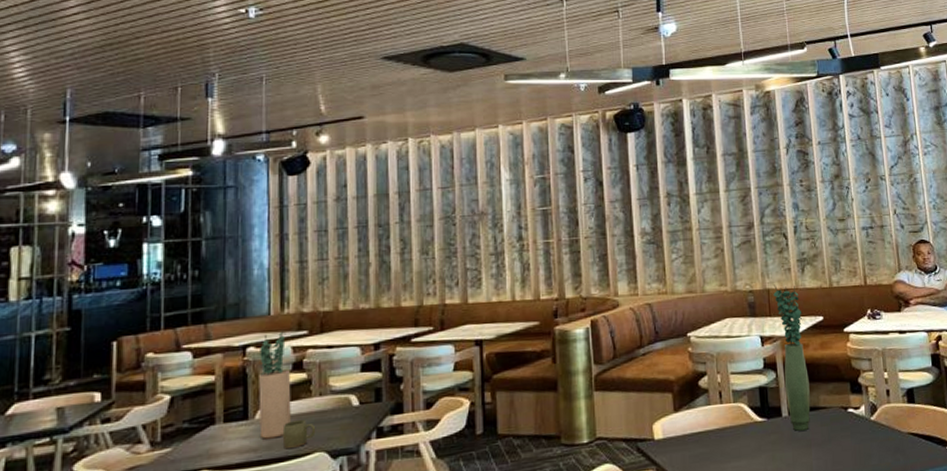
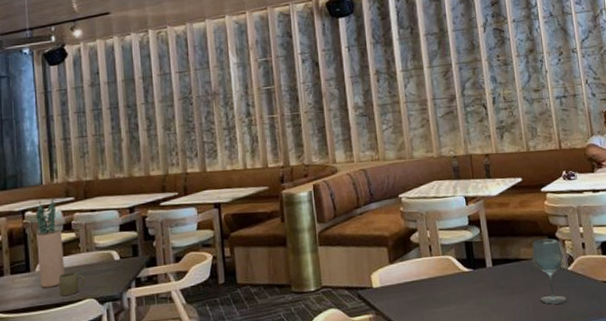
vase: present [773,284,811,432] -> none [475,150,513,281]
wine glass: none [831,384,869,459] -> present [531,238,567,305]

